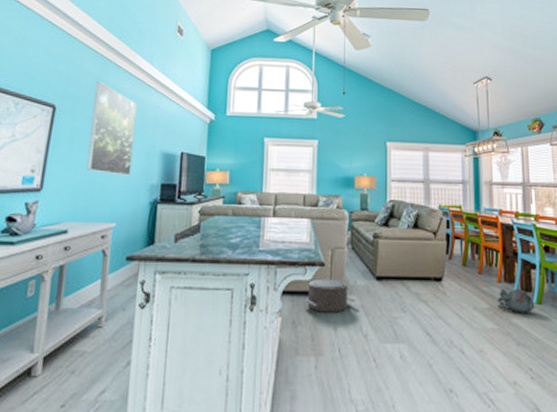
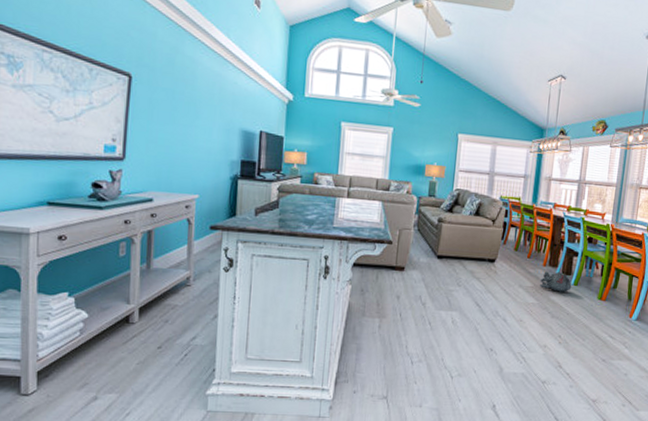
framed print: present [86,82,137,176] -> none [167,52,215,151]
pouf: present [305,278,356,313] -> none [372,254,418,284]

